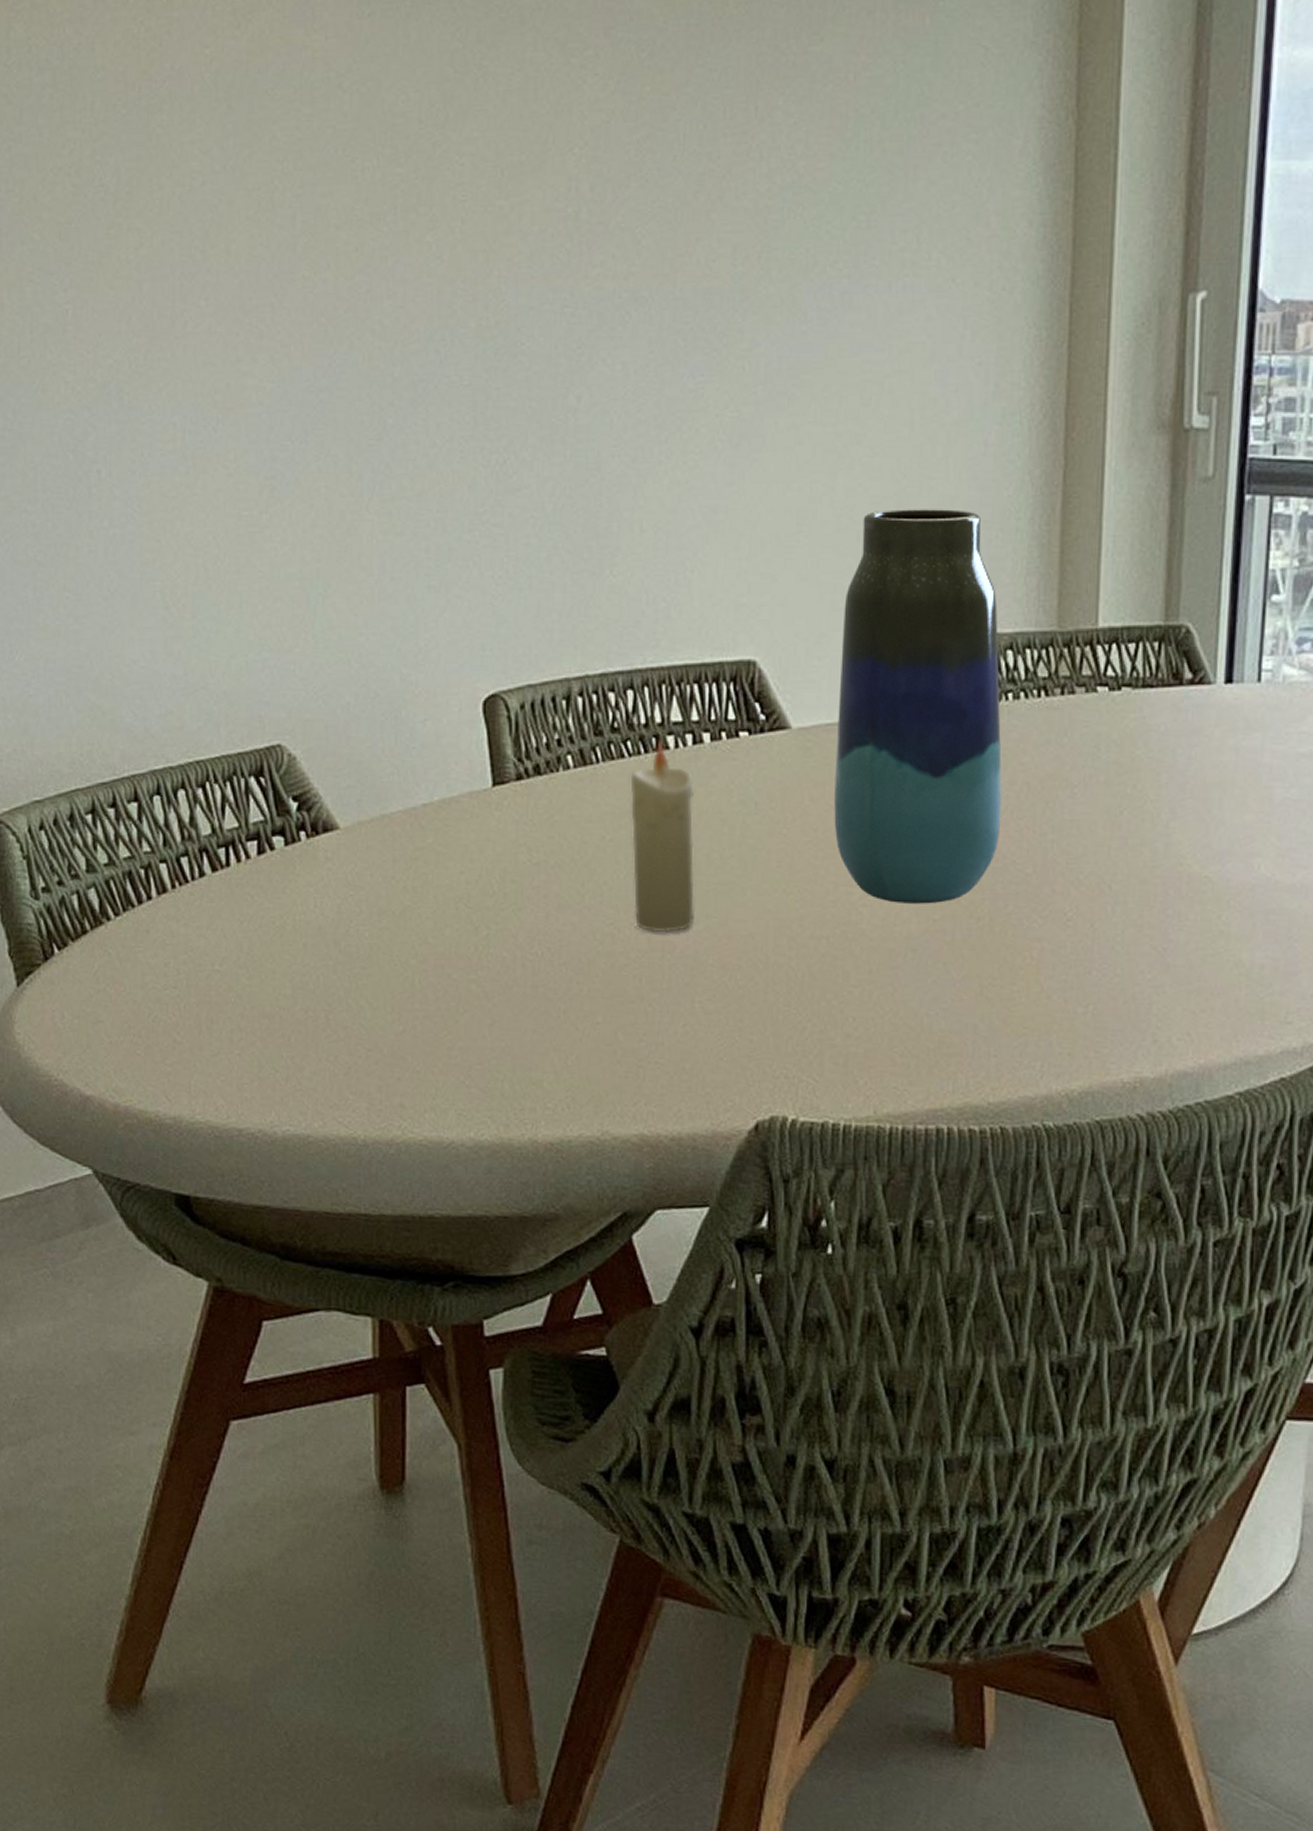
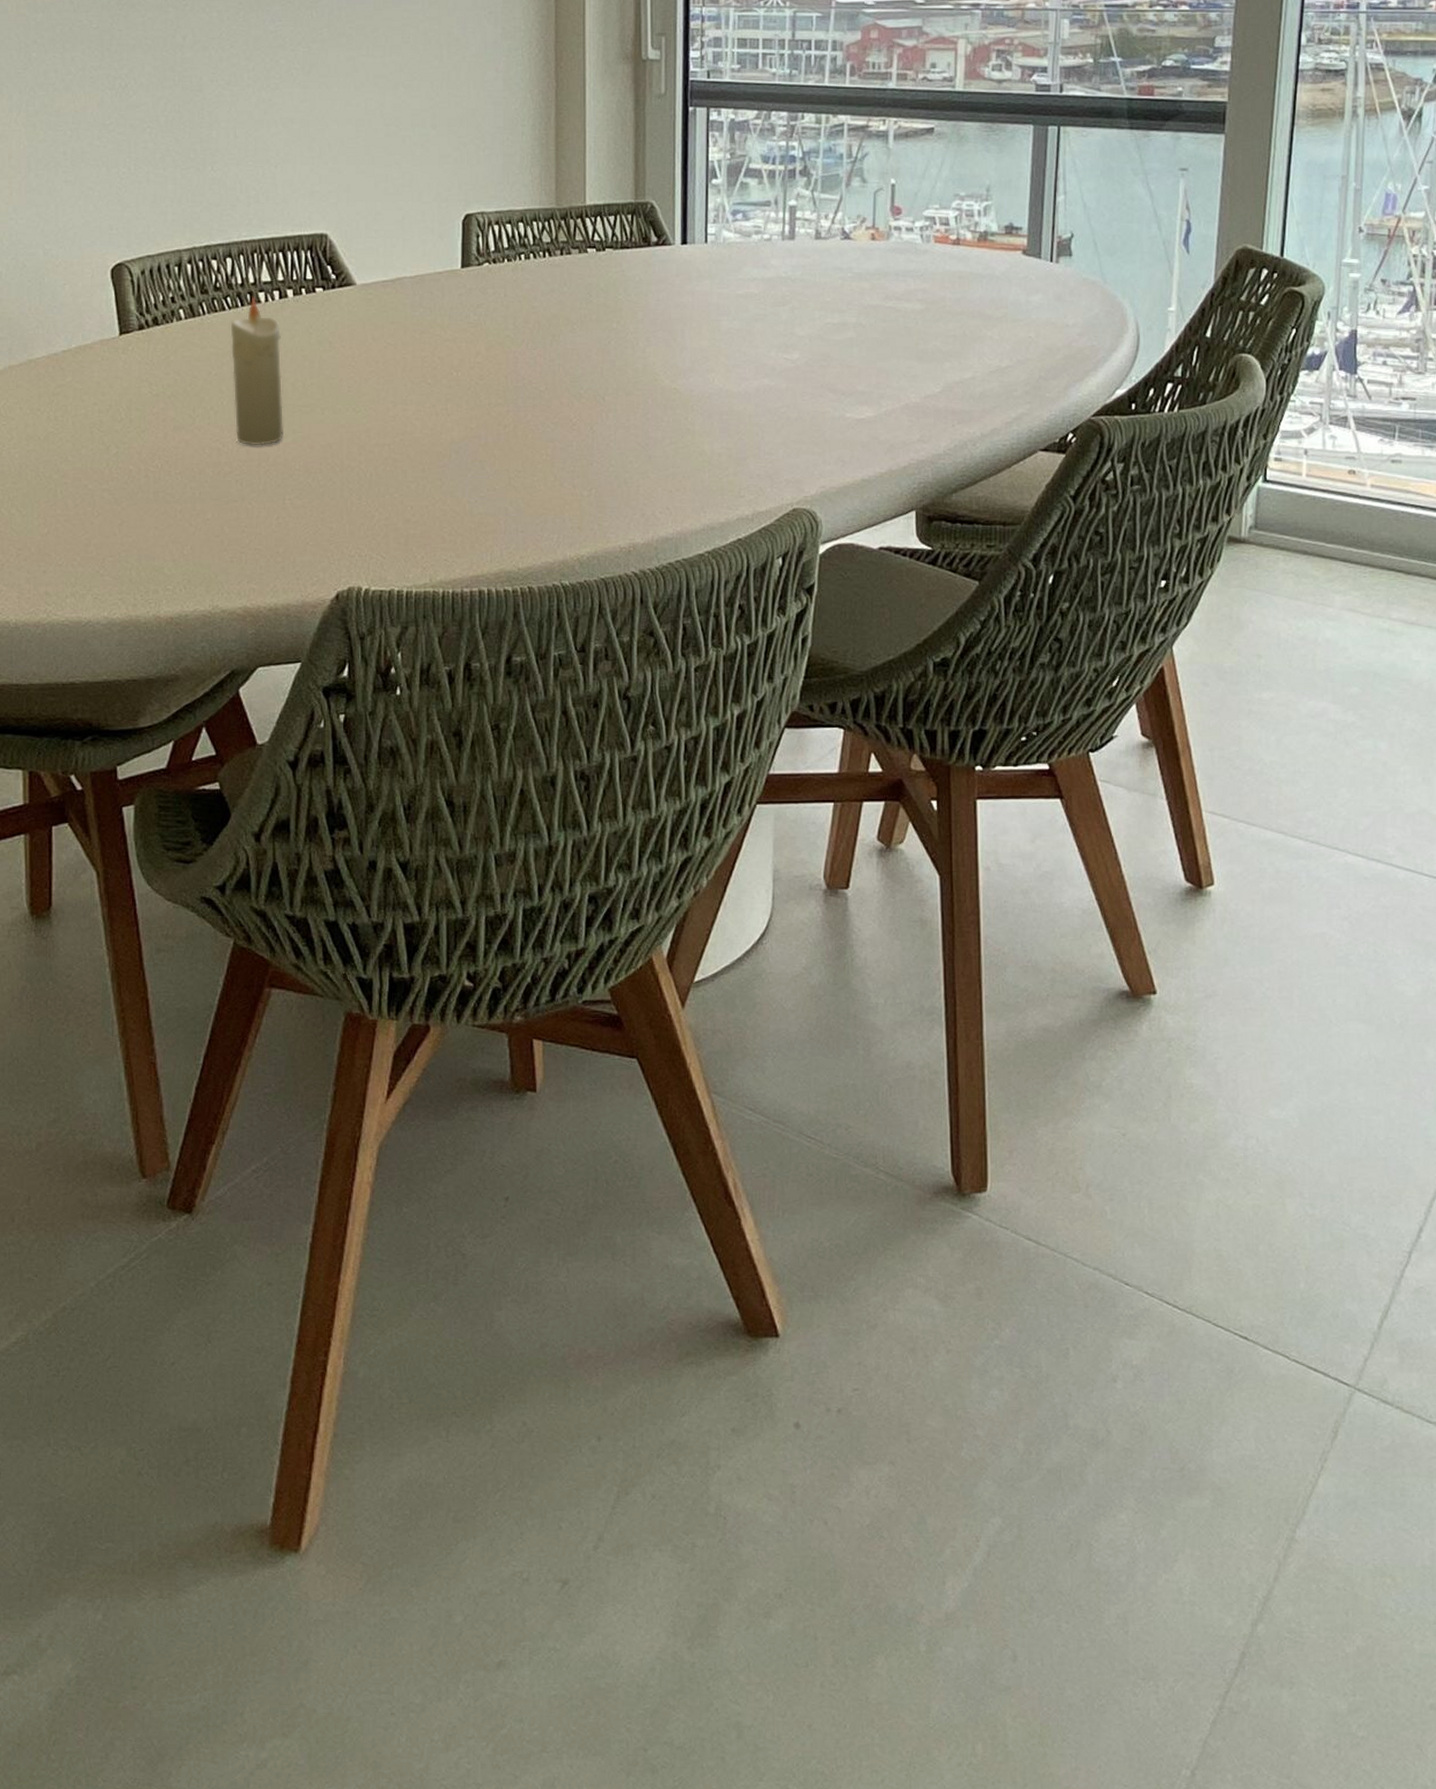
vase: present [834,509,1002,904] -> none [391,119,519,416]

